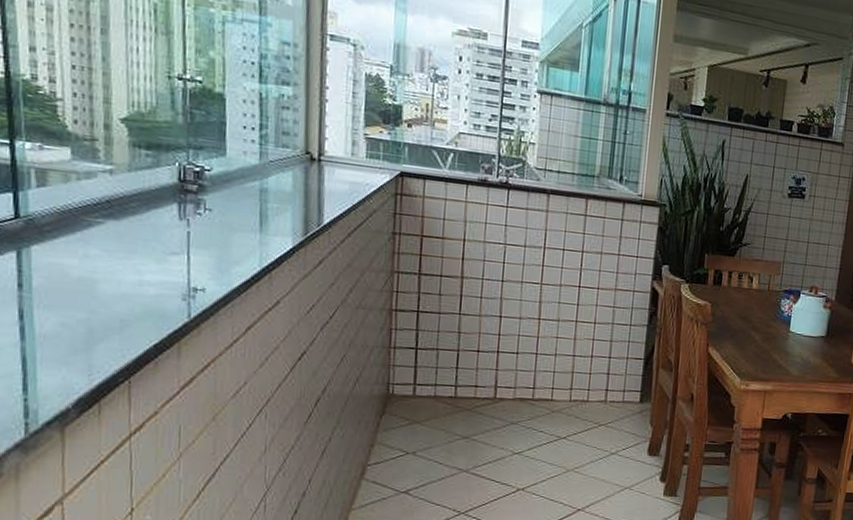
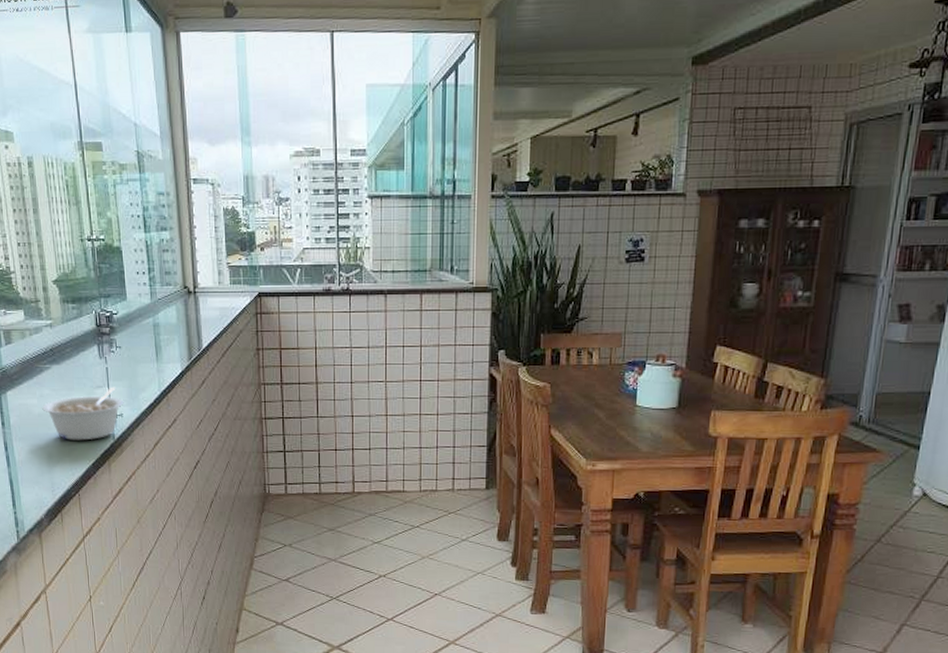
legume: none [85,255,209,316] -> present [42,386,124,441]

